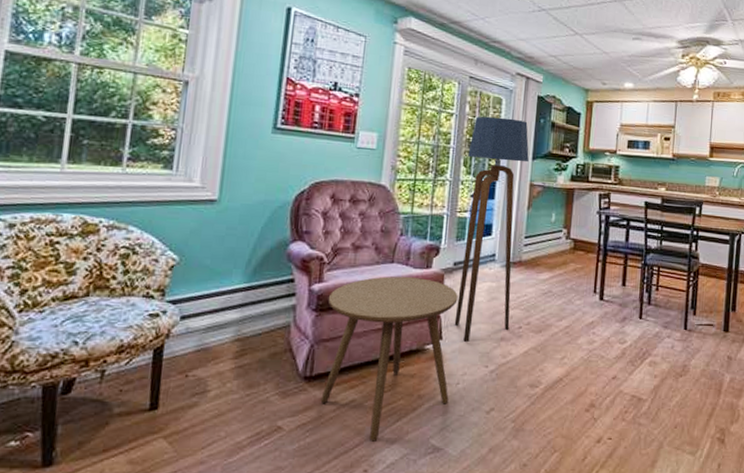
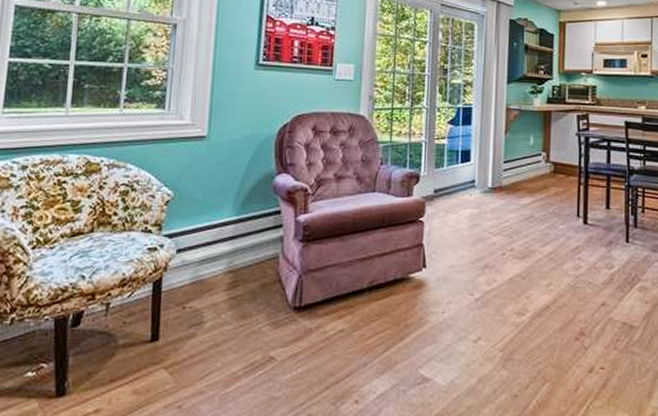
side table: present [320,276,458,441] -> none [310,206,440,372]
floor lamp: present [454,116,529,342] -> none [437,42,504,269]

